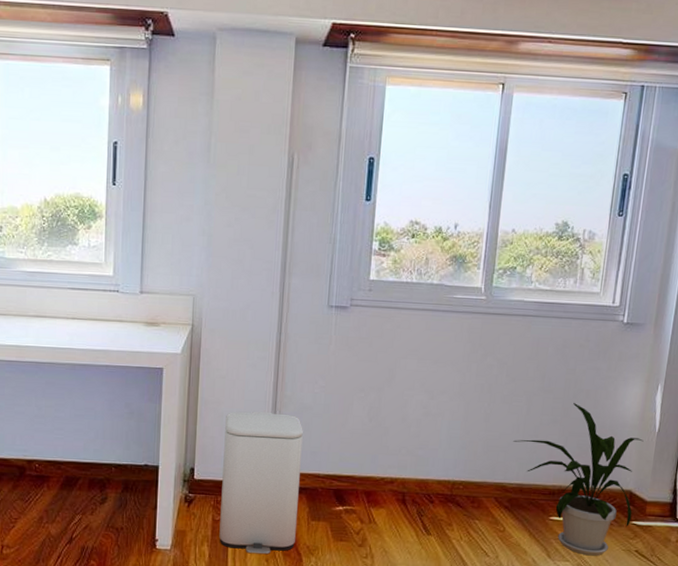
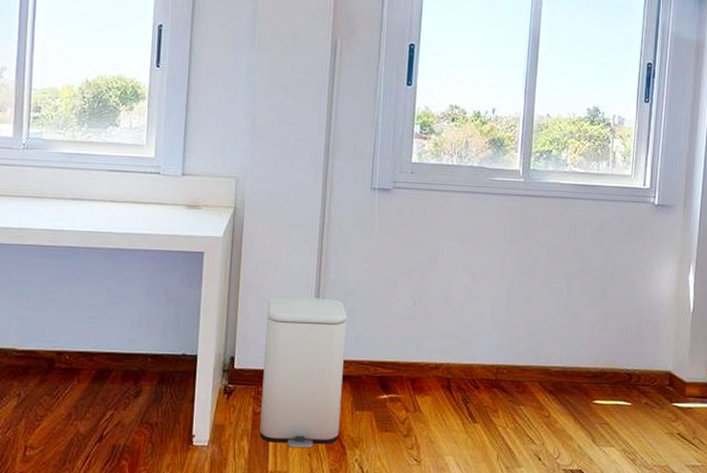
house plant: present [513,403,644,556] -> none [555,284,680,440]

